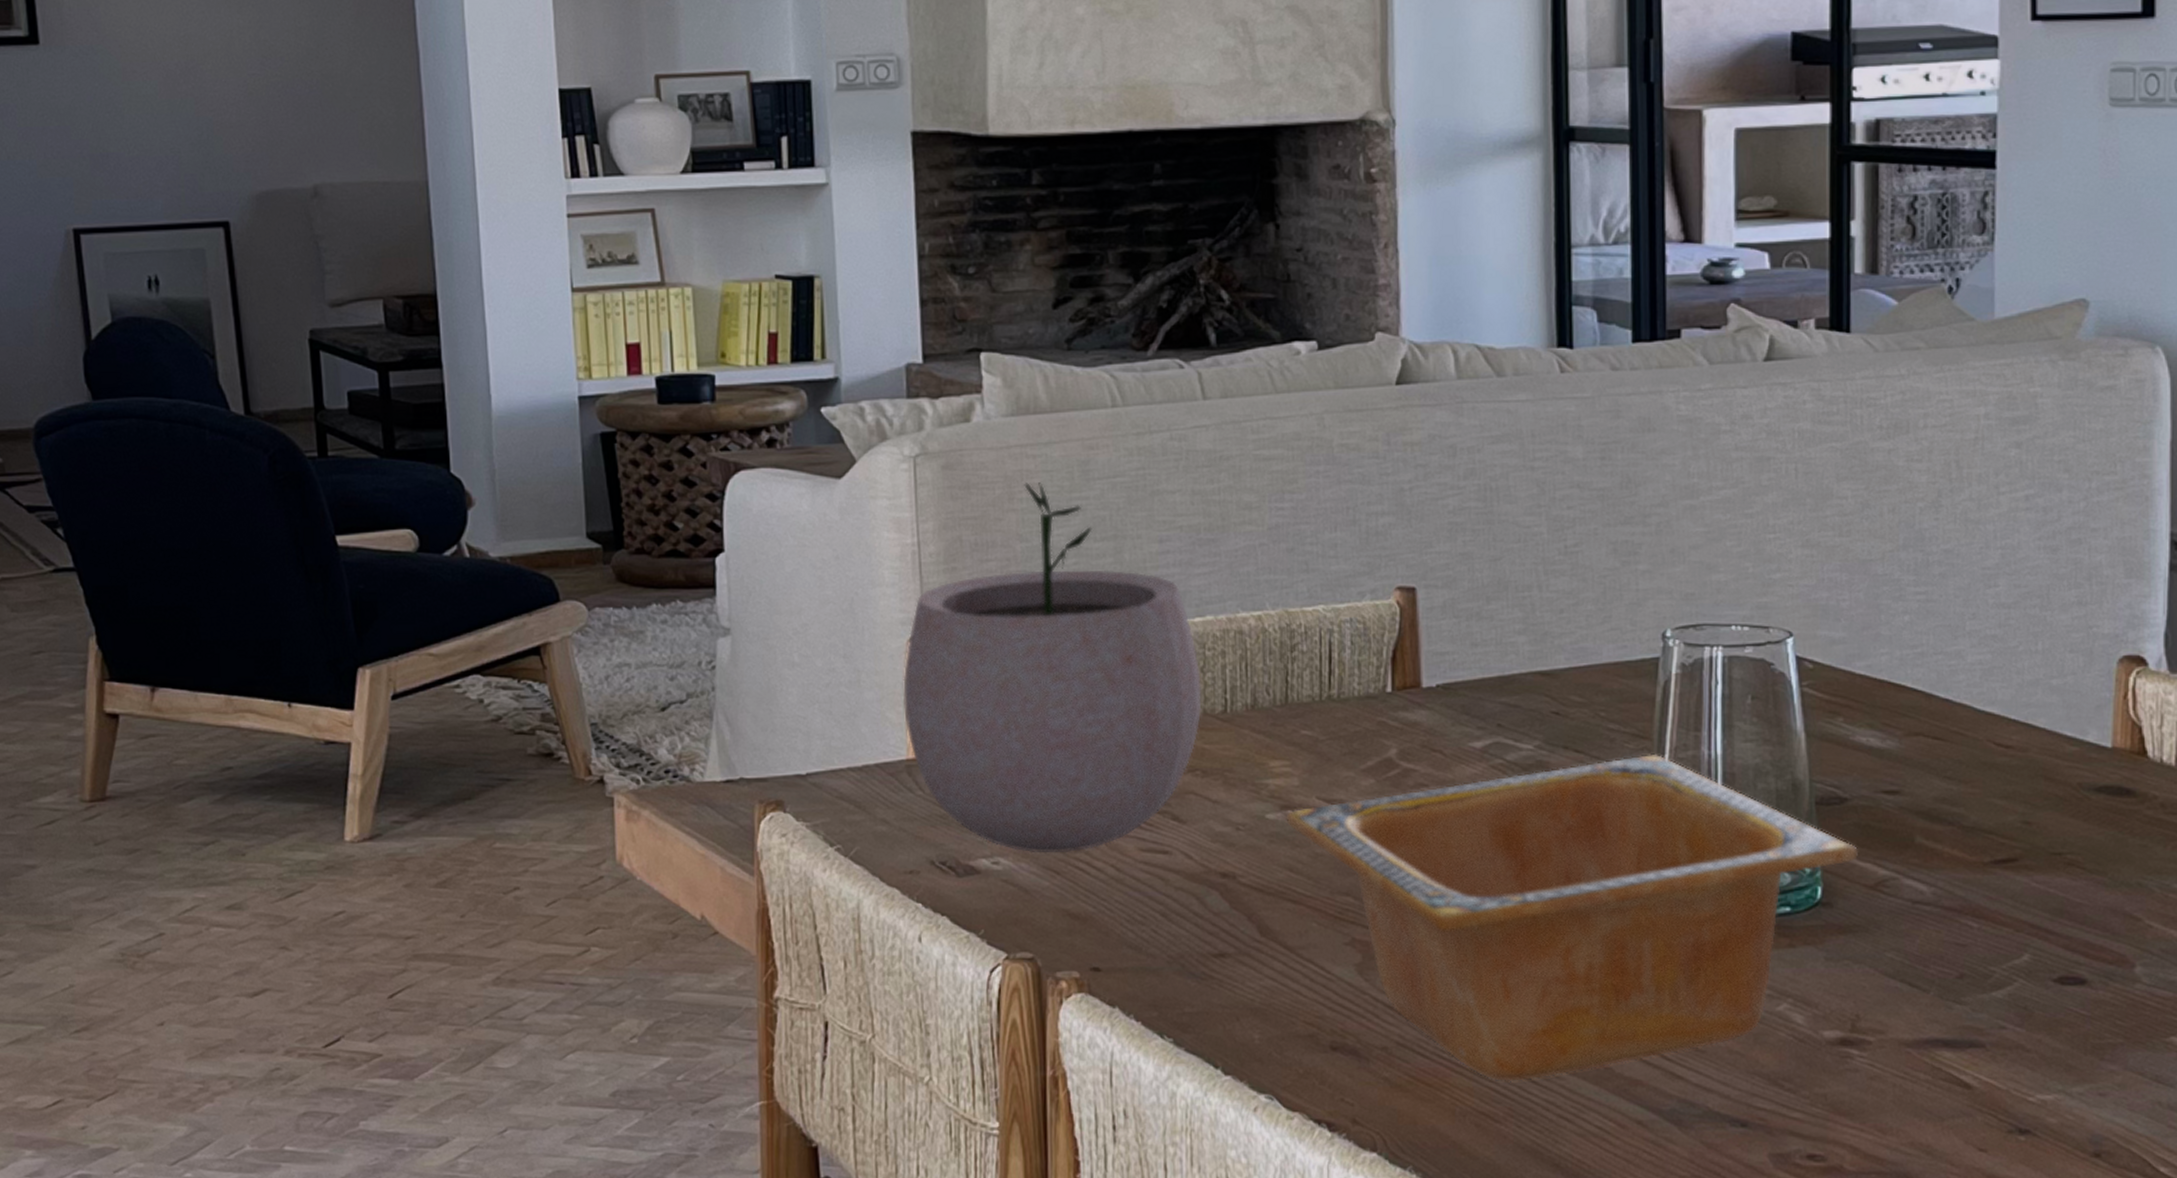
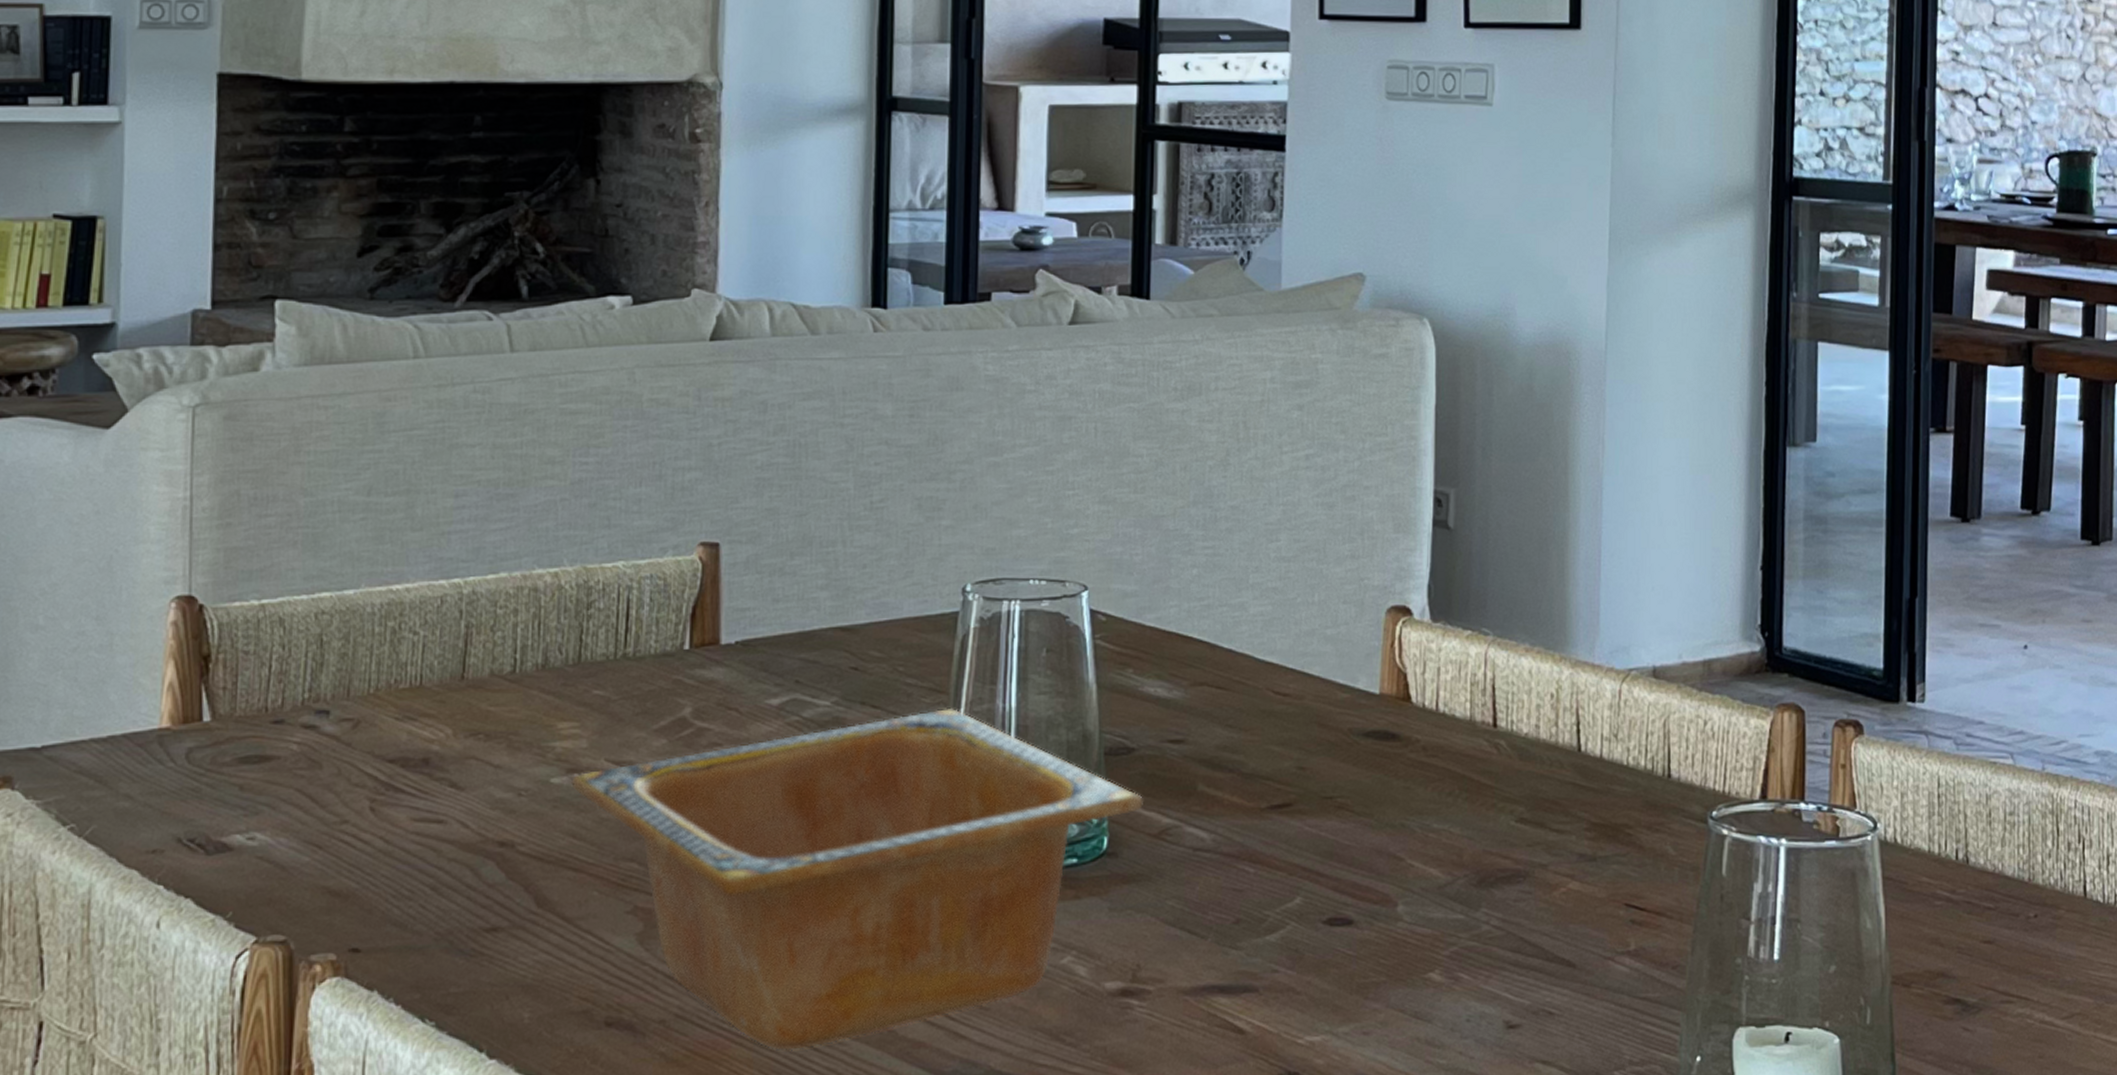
plant pot: present [903,482,1202,853] -> none [160,435,491,827]

